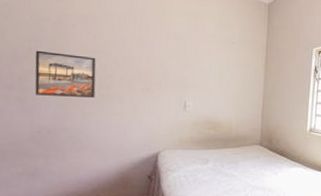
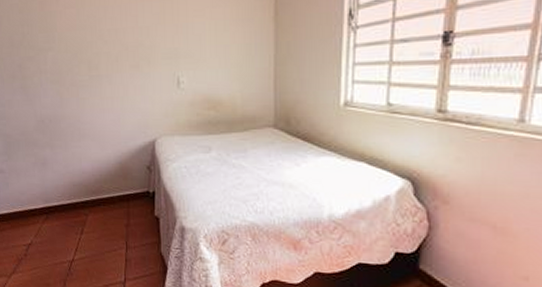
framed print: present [34,50,97,98] -> none [28,34,86,83]

